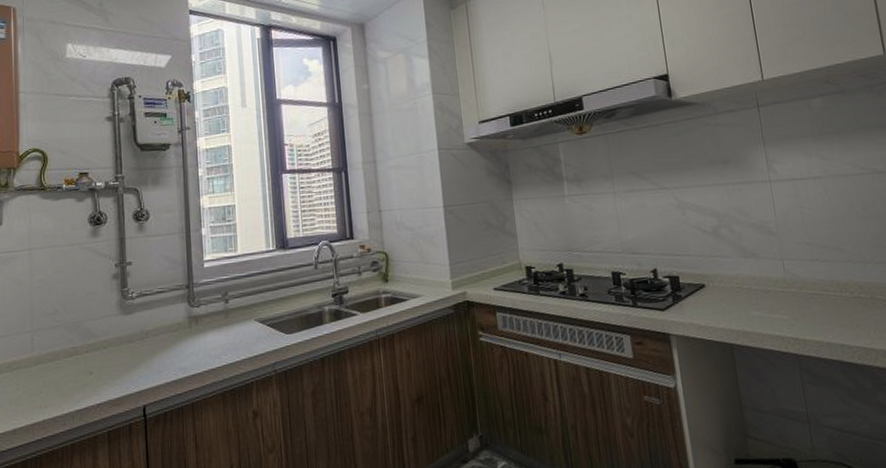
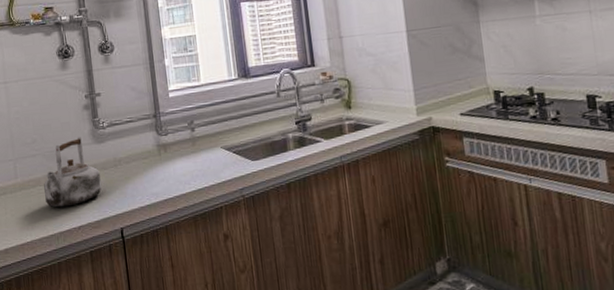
kettle: none [61,308,126,383] -> present [43,137,102,208]

